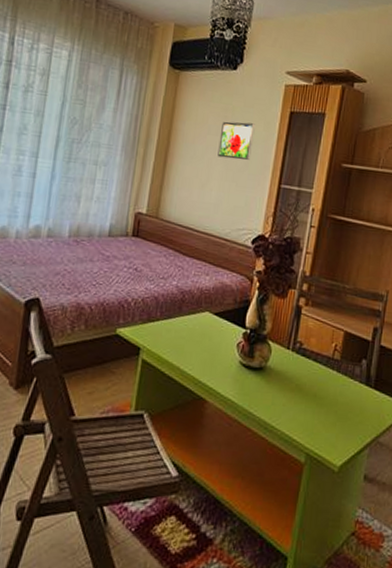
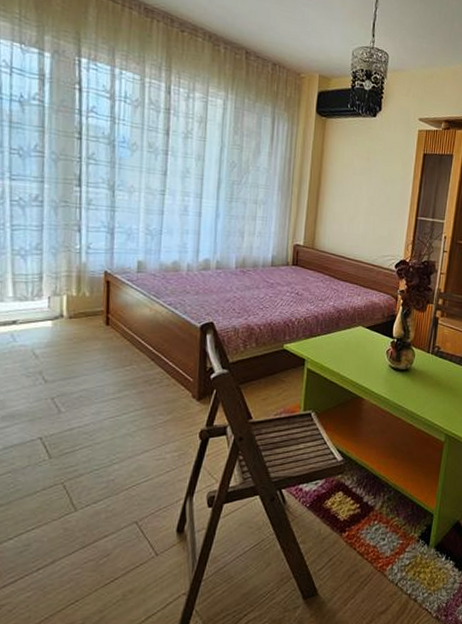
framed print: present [217,121,255,160] -> none [363,163,394,196]

